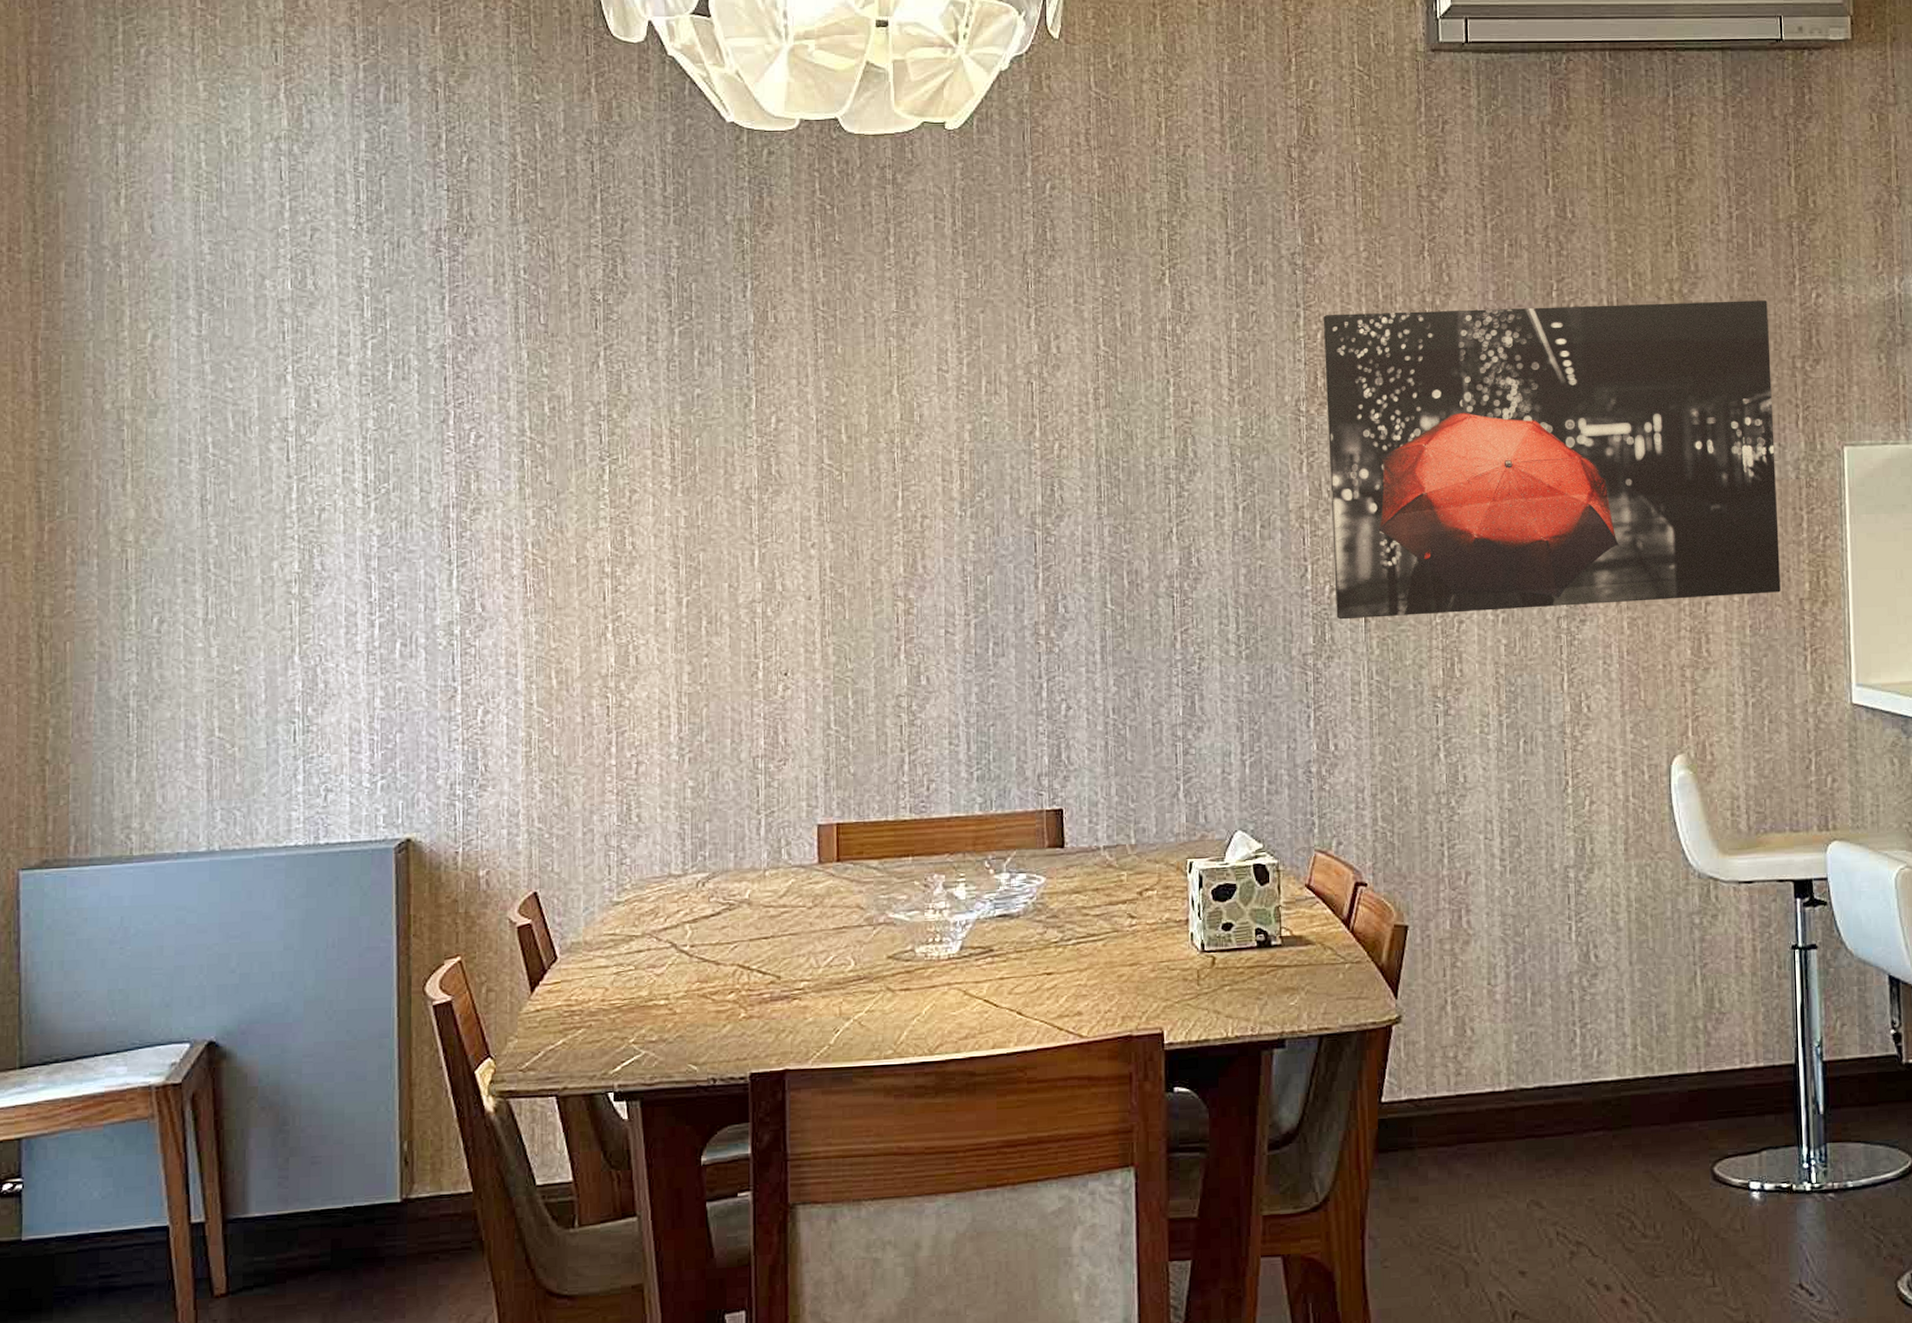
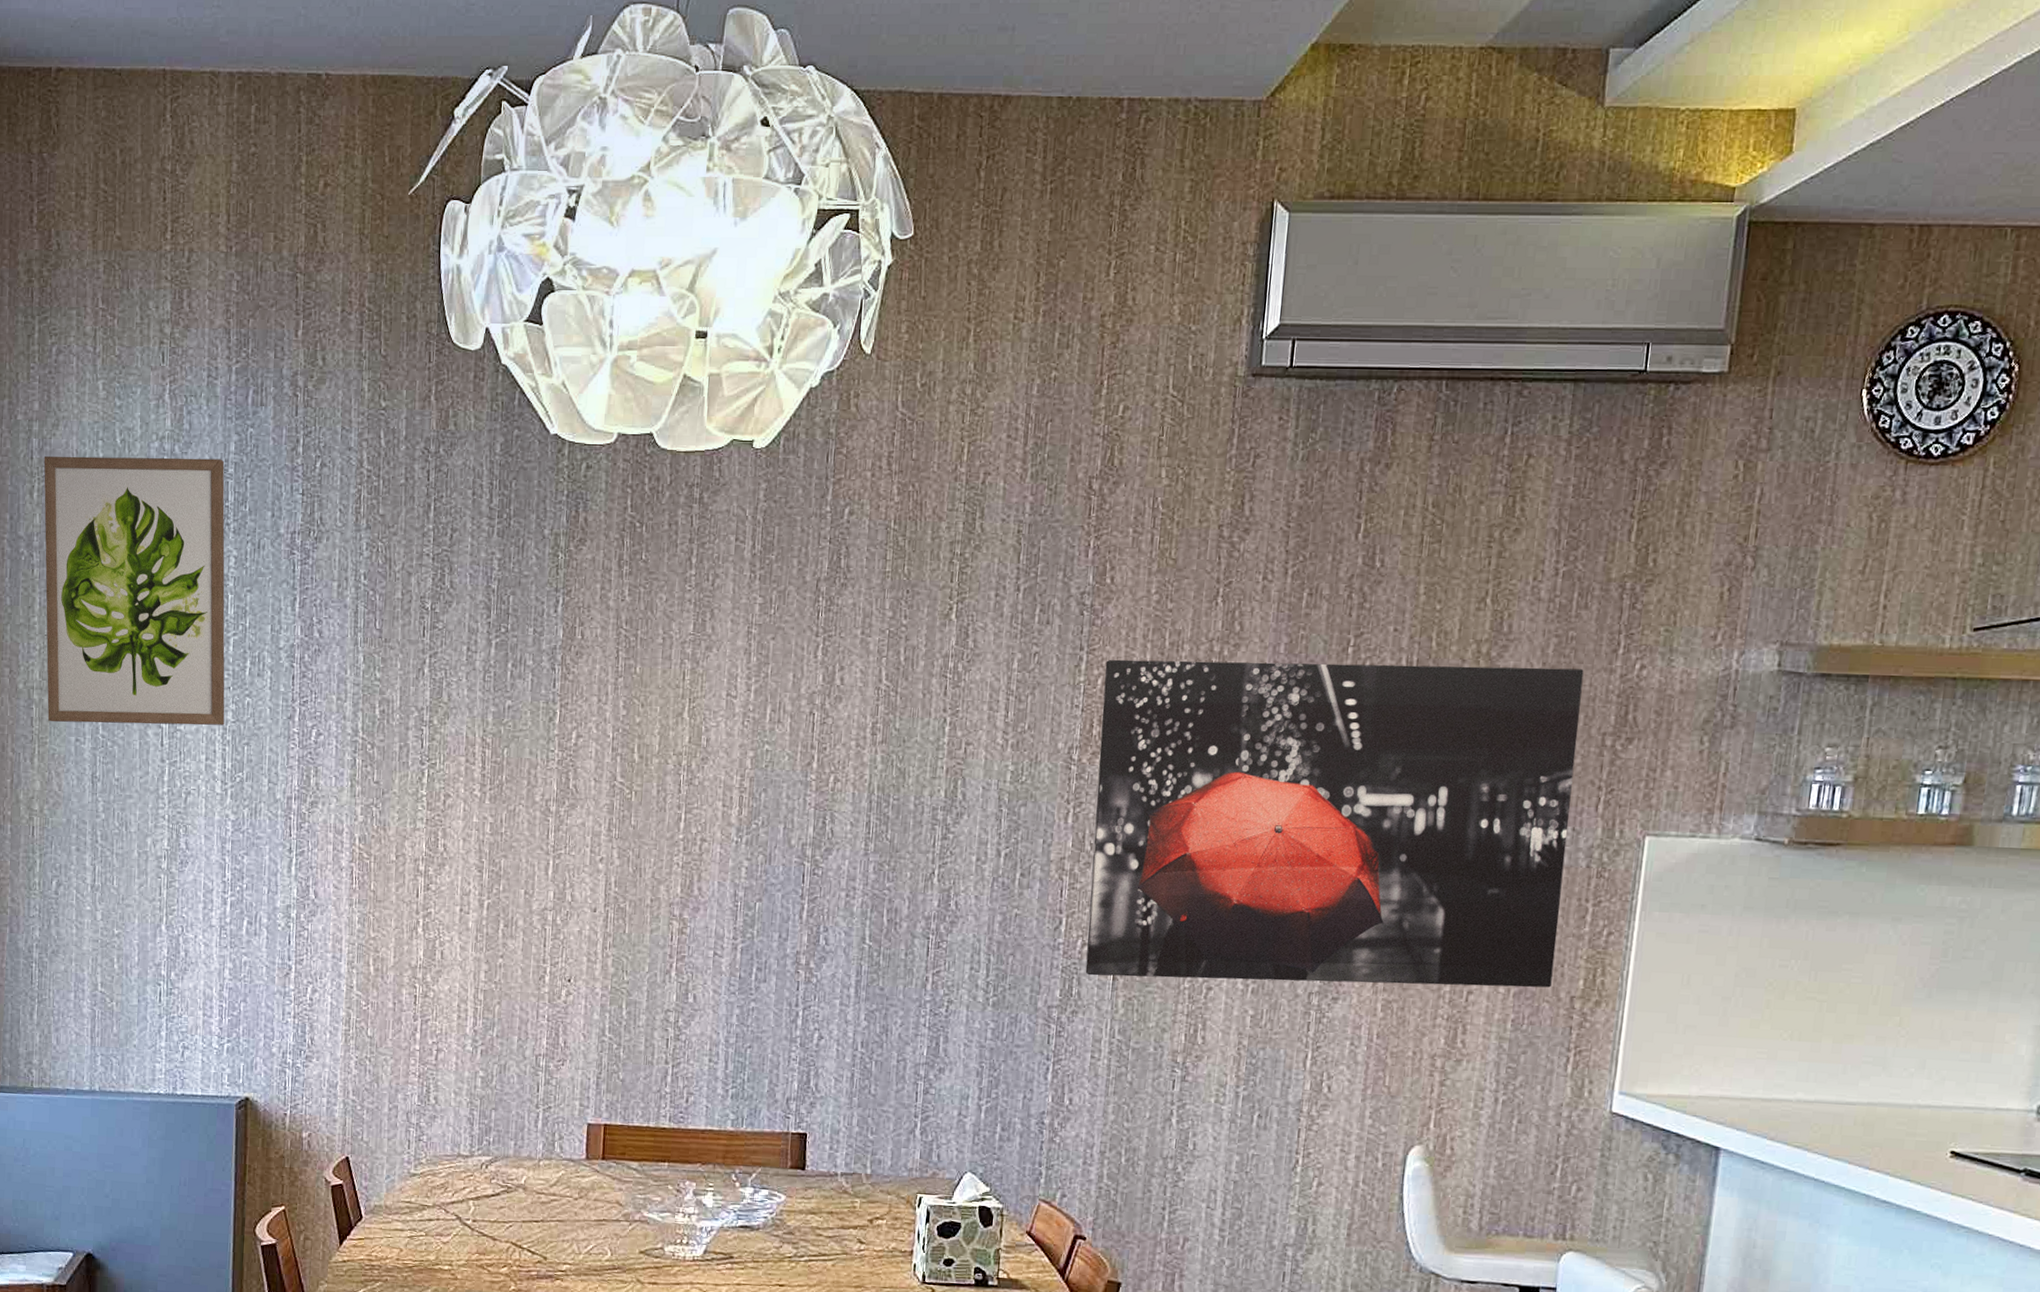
wall art: none [132,157,364,444] -> present [44,456,225,726]

